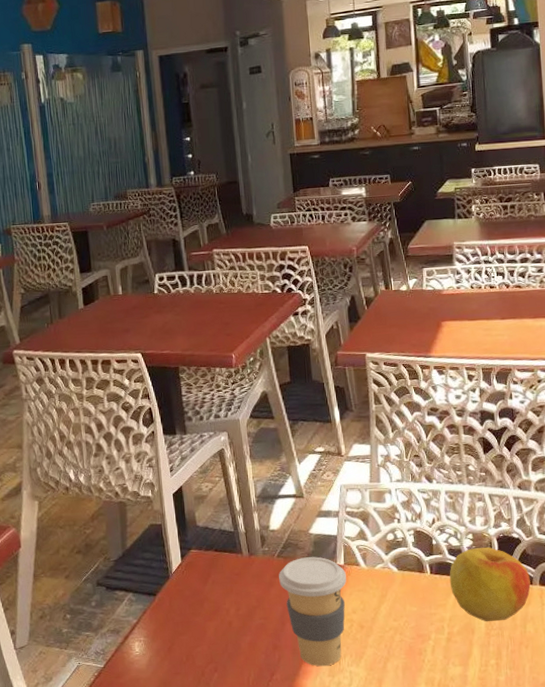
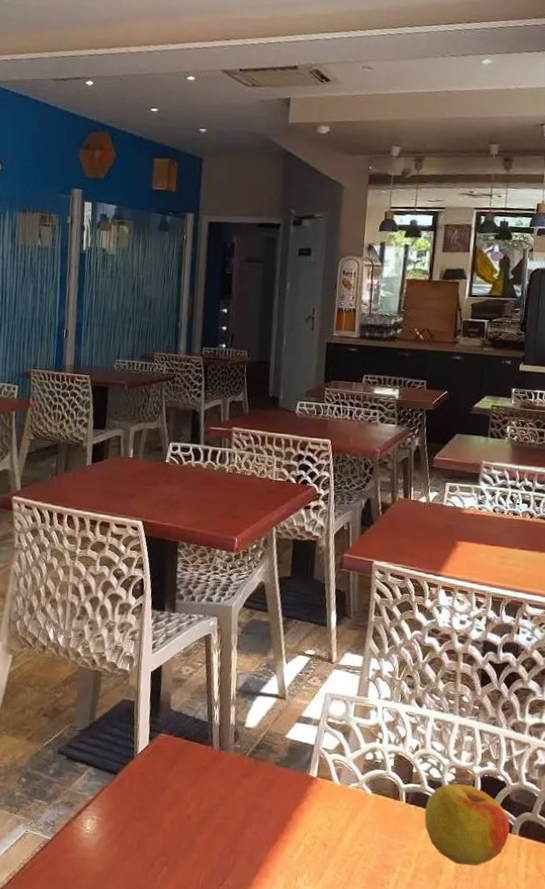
coffee cup: present [279,557,346,667] -> none [246,761,317,881]

